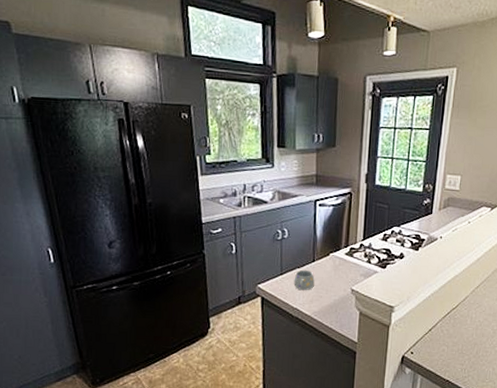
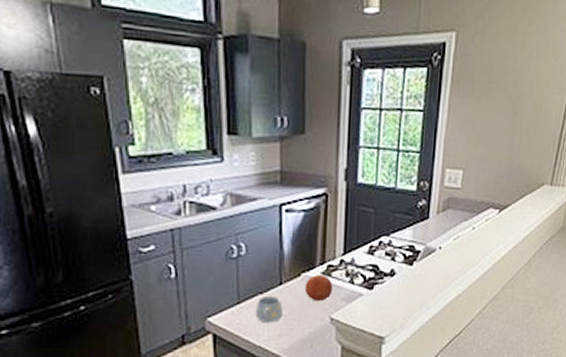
fruit: none [332,254,354,276] -> present [304,274,333,302]

